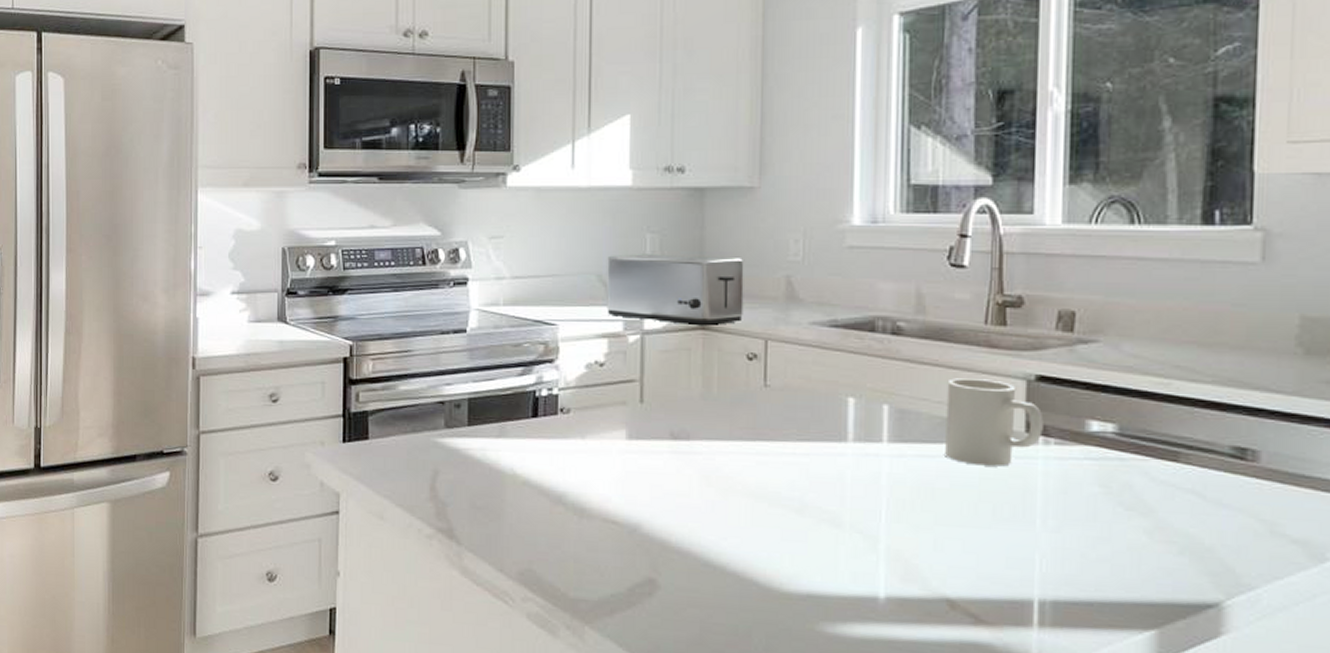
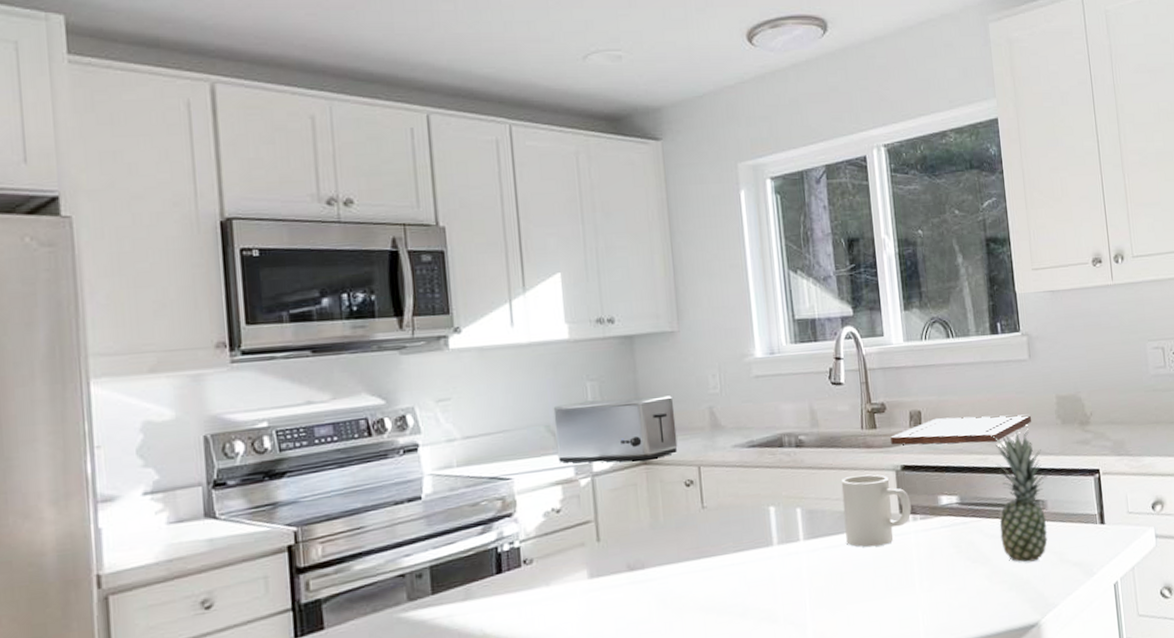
cutting board: none [1025,324,1252,364] -> present [890,414,1031,445]
fruit: none [1175,355,1266,526] -> present [992,431,1048,562]

